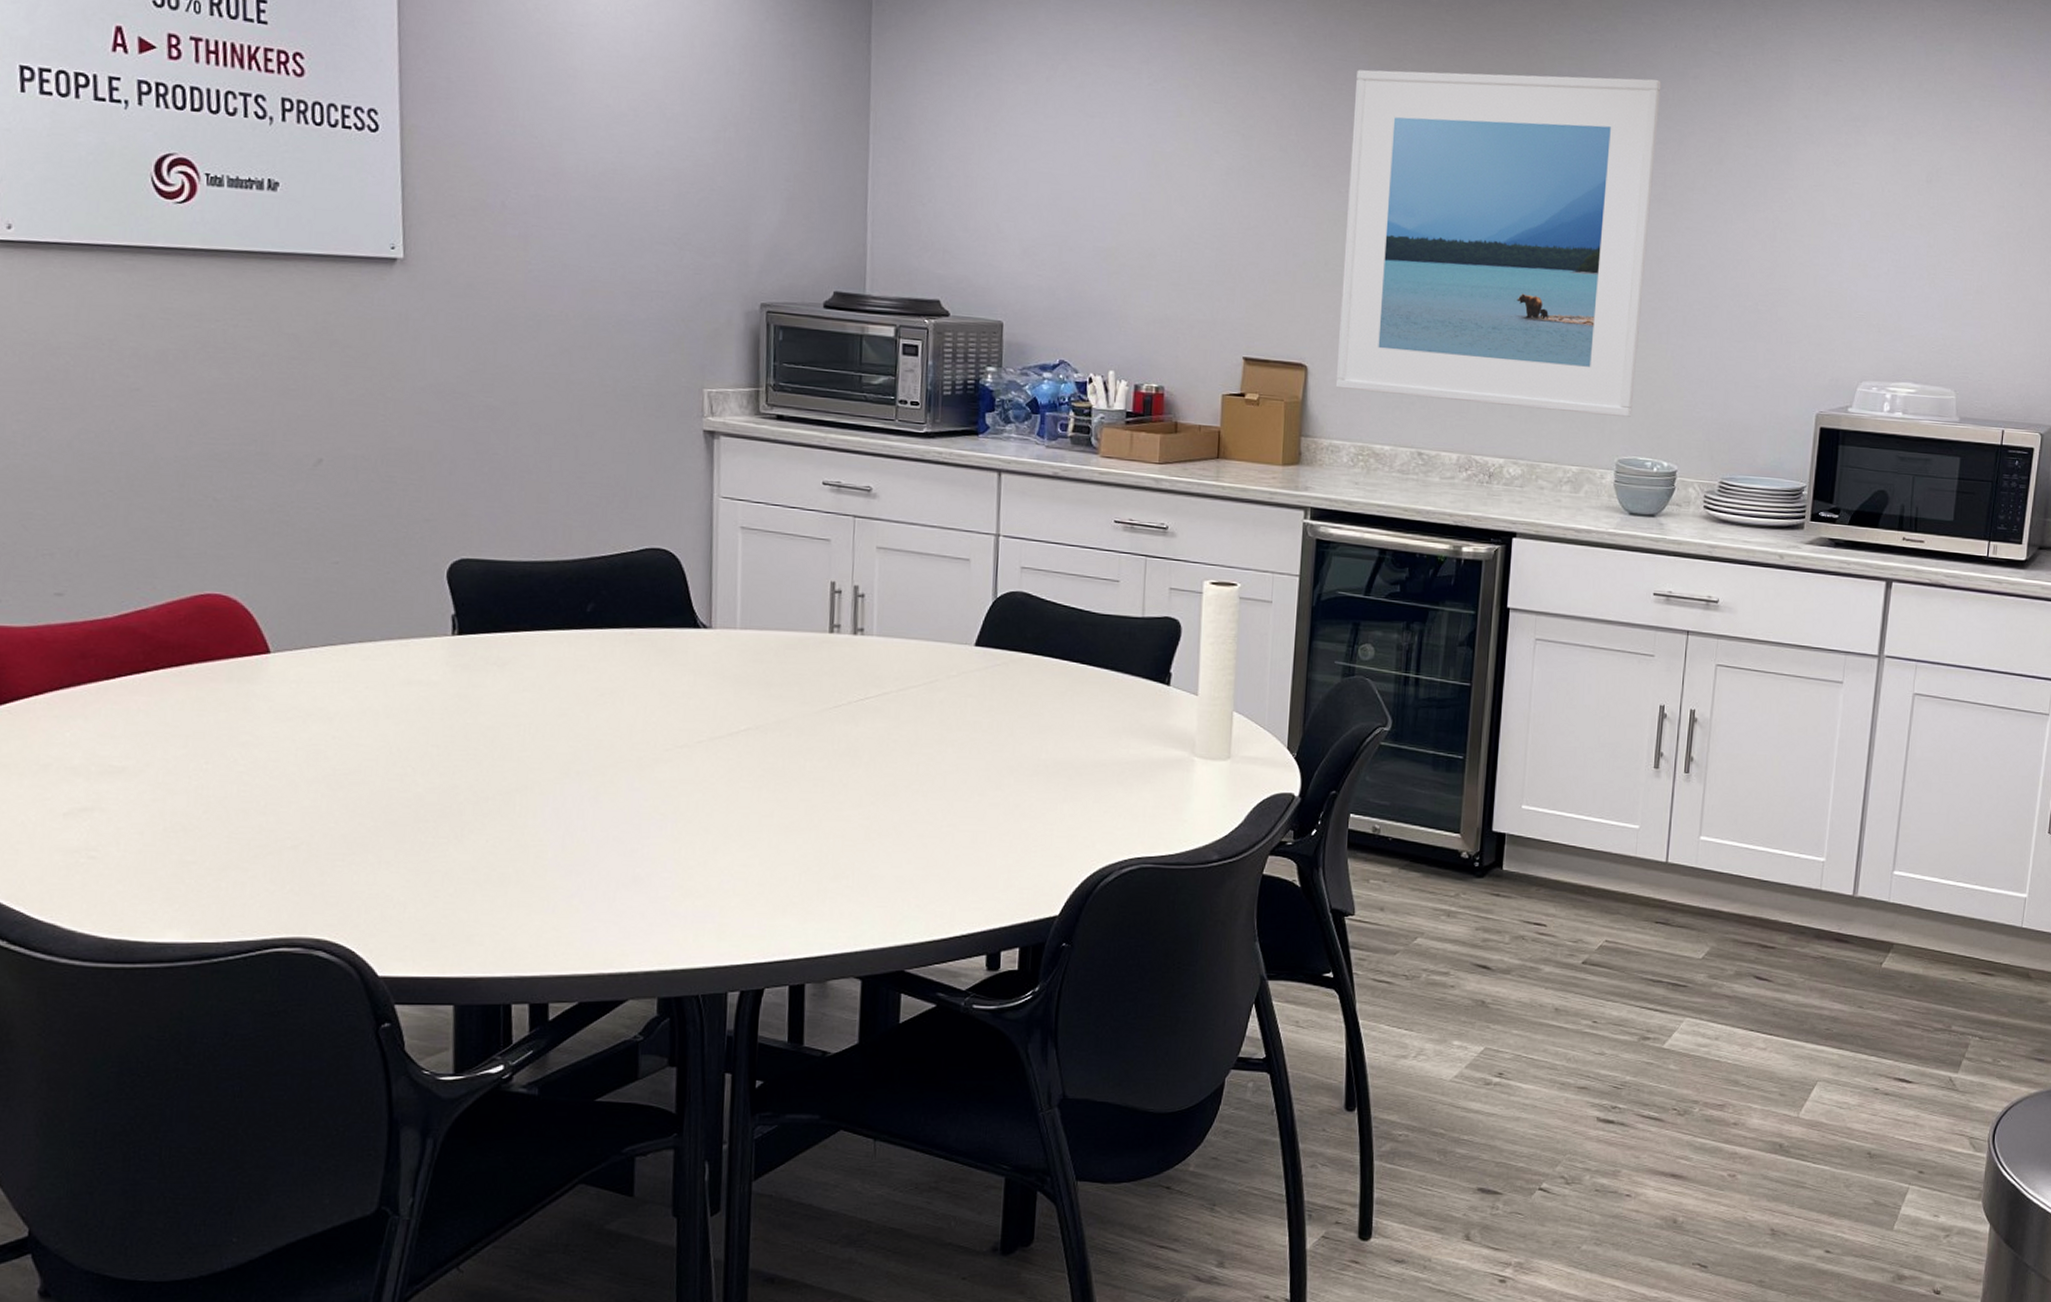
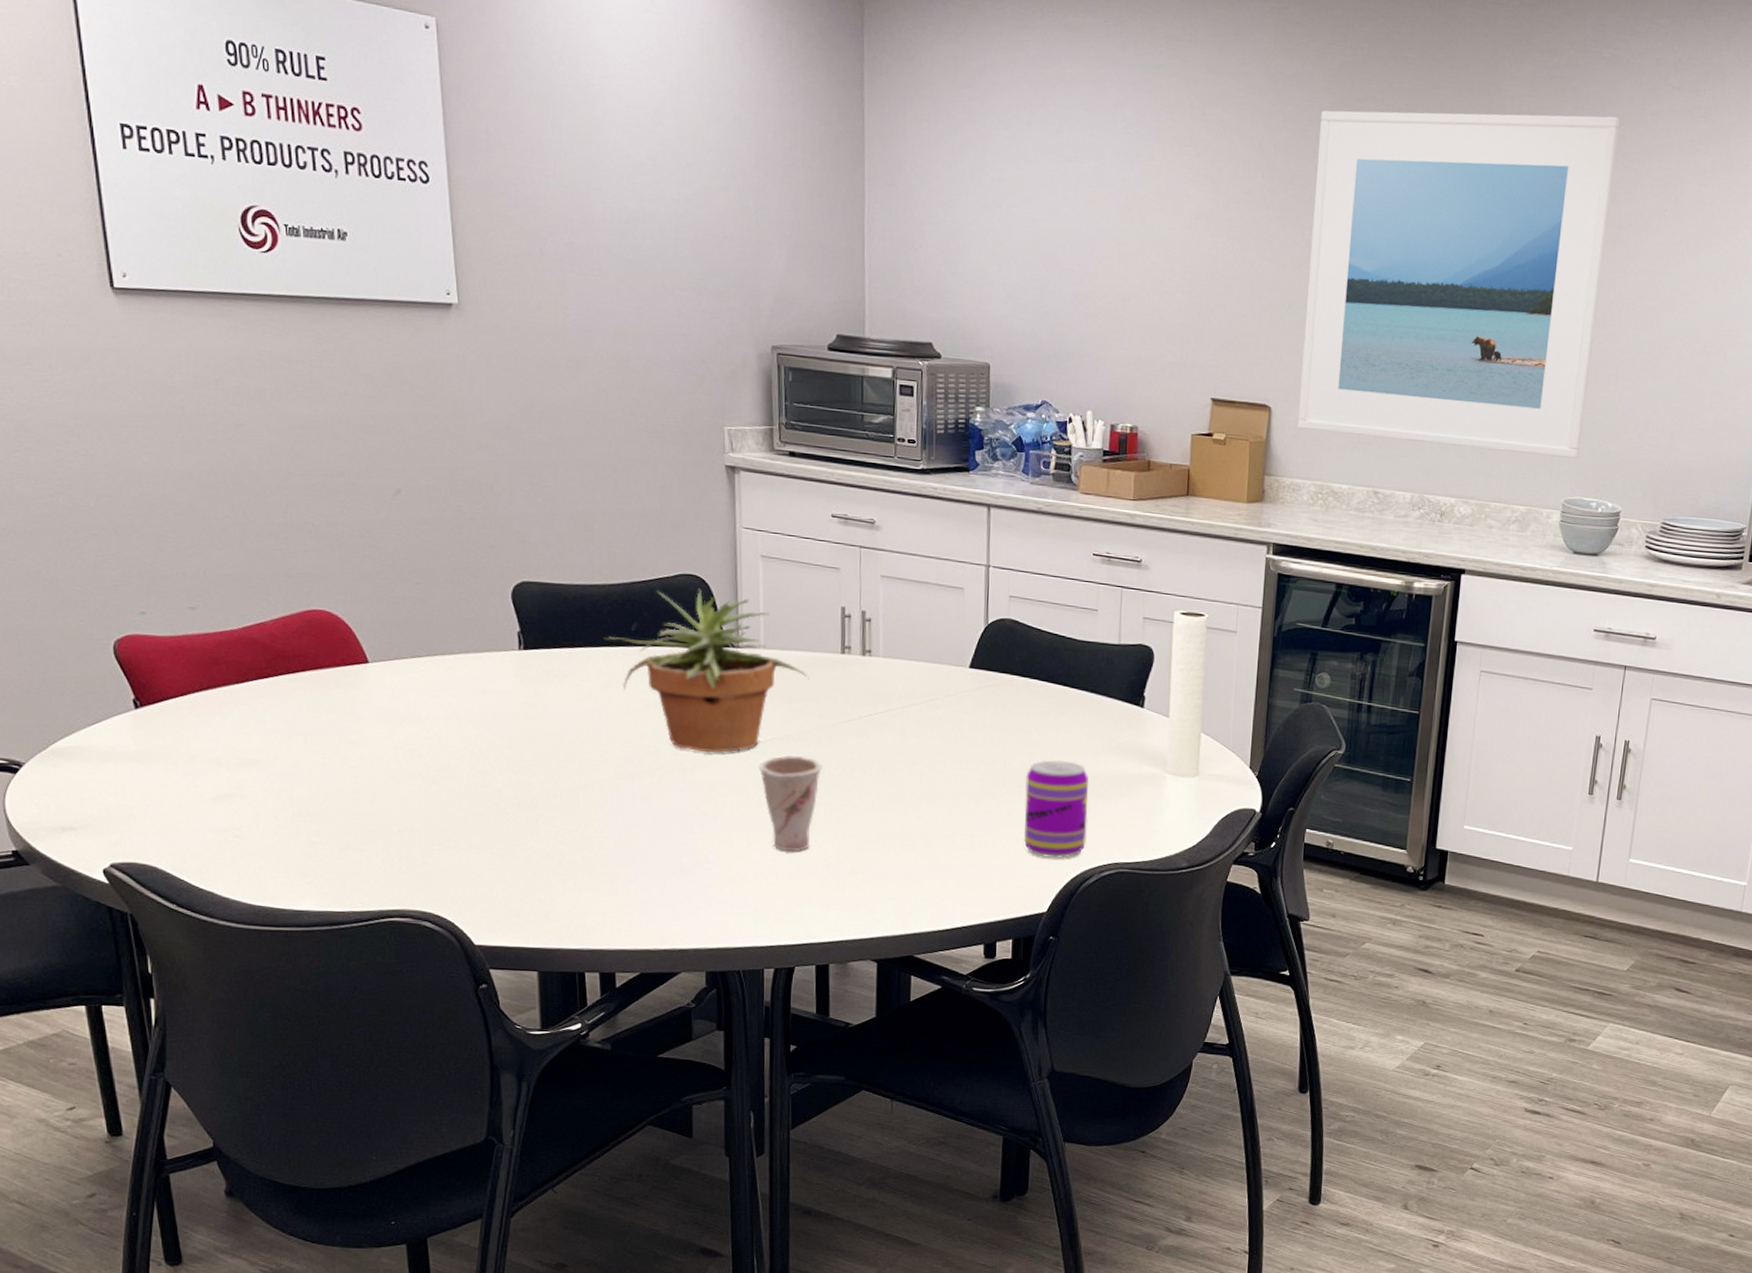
potted plant: none [554,564,792,746] -> present [604,588,810,753]
cup: none [729,746,804,856] -> present [758,755,822,852]
beverage can: none [1033,745,1108,855] -> present [1023,760,1089,859]

